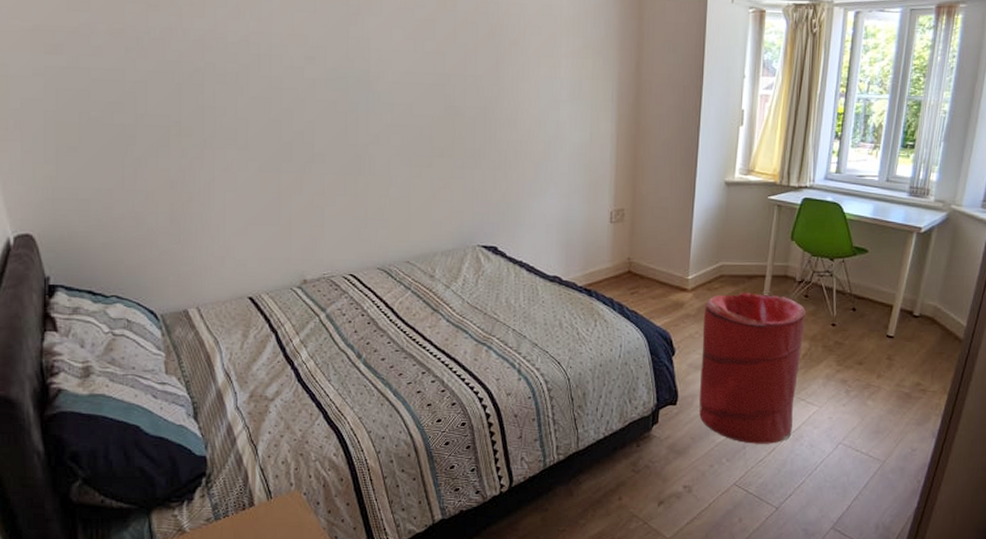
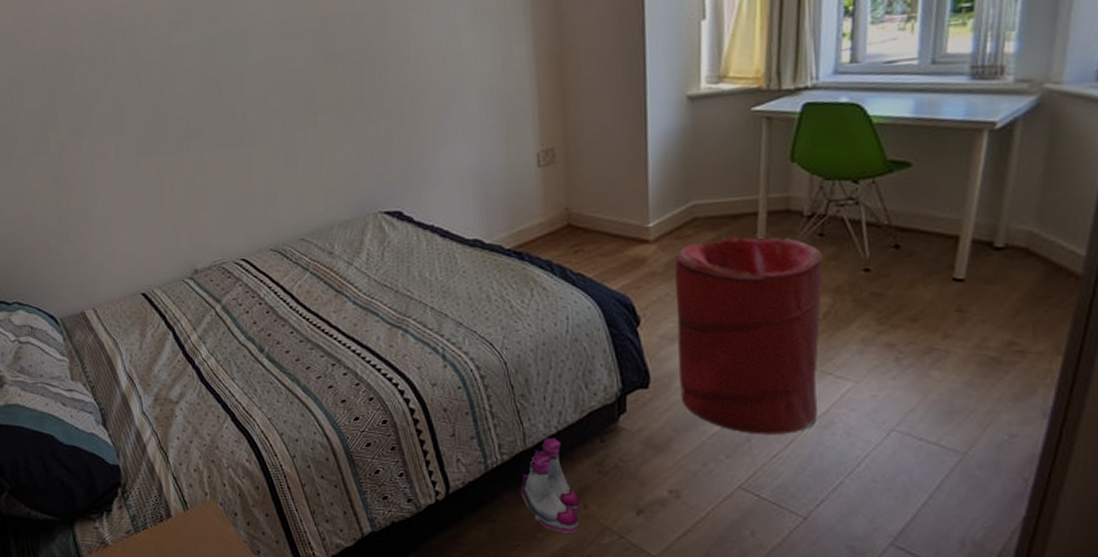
boots: none [570,442,616,520] -> present [520,438,581,533]

